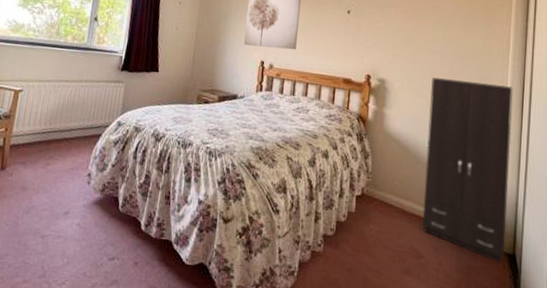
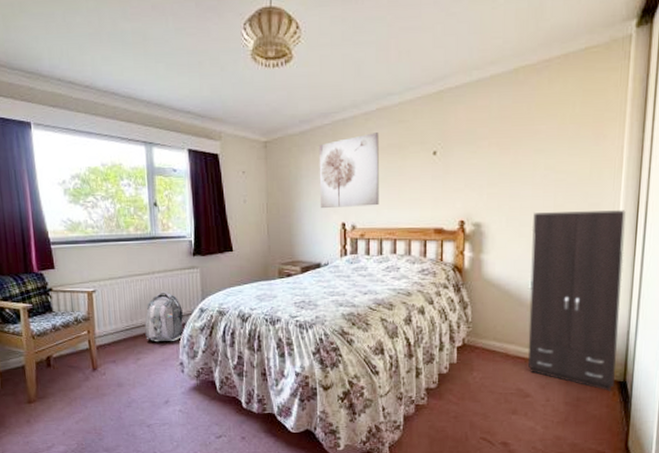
backpack: none [60,100,101,151] -> present [145,291,184,341]

